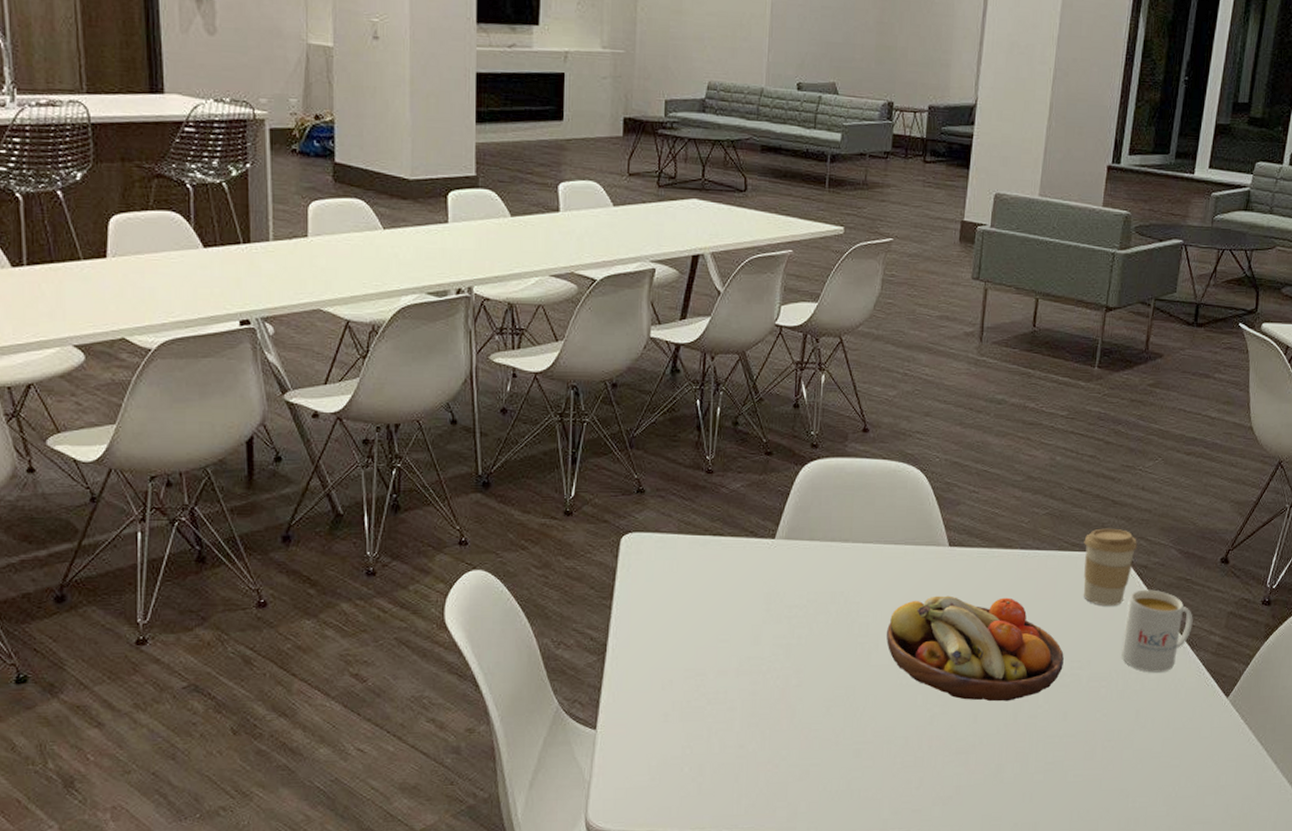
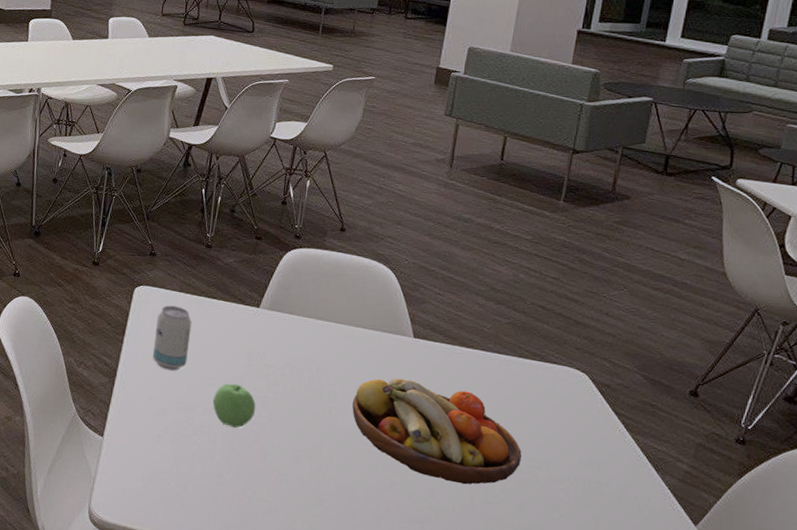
beverage can: none [650,552,696,633] -> present [152,305,192,371]
apple: none [727,635,779,687] -> present [212,383,256,428]
coffee cup: present [1083,528,1138,606] -> none [542,344,601,417]
mug: present [1121,589,1193,673] -> none [581,406,659,488]

